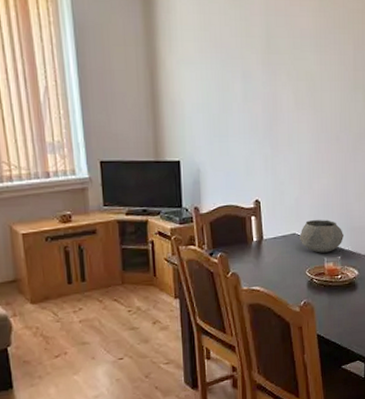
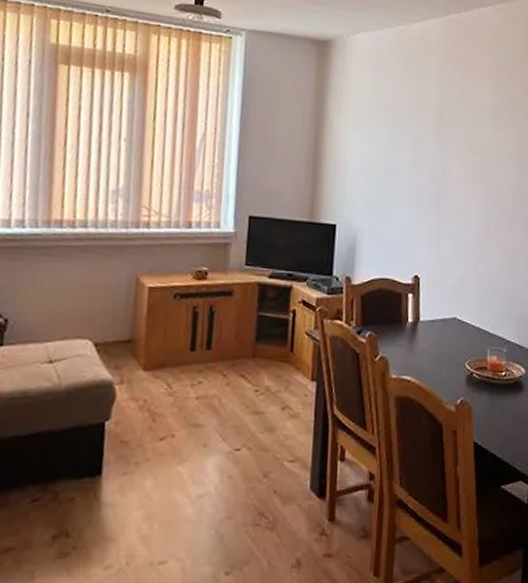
bowl: present [300,220,344,253] -> none [461,304,511,344]

